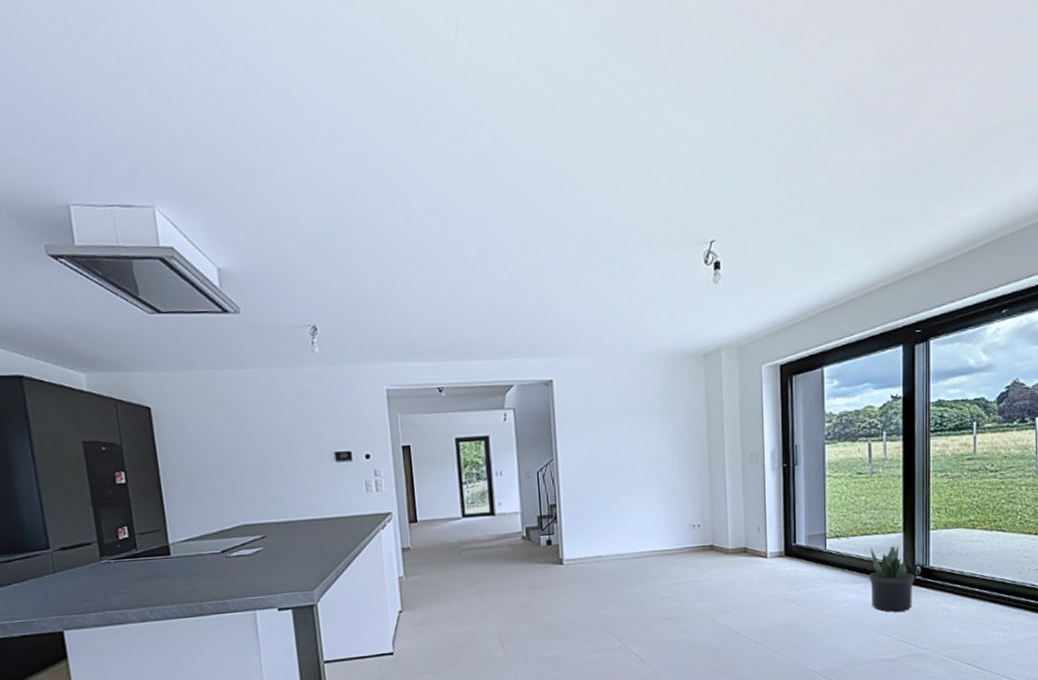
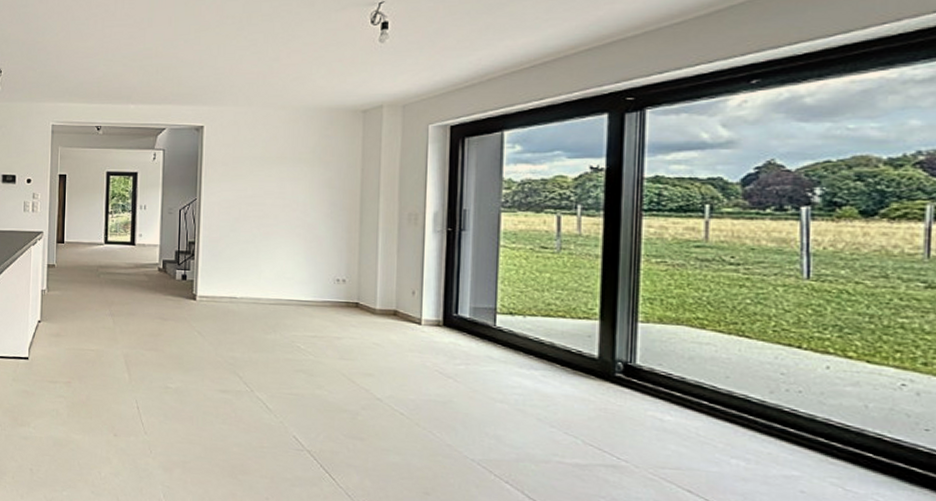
planter: present [869,546,914,612] -> none [550,332,614,412]

